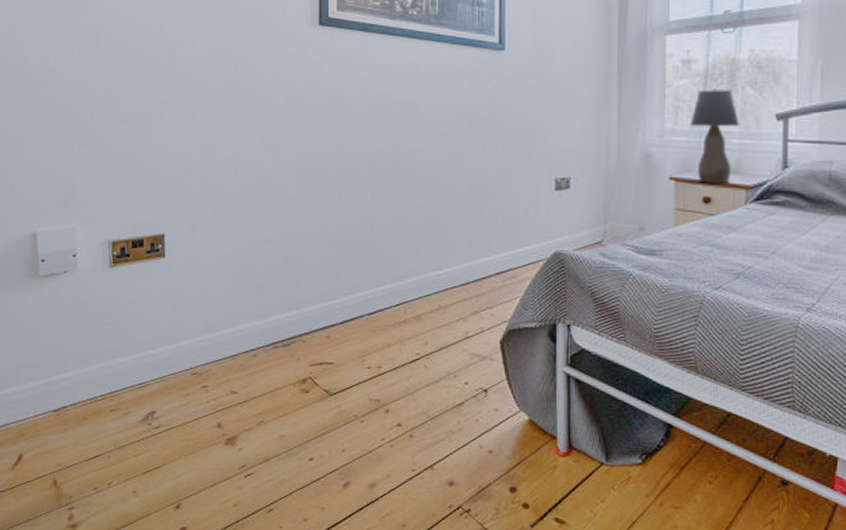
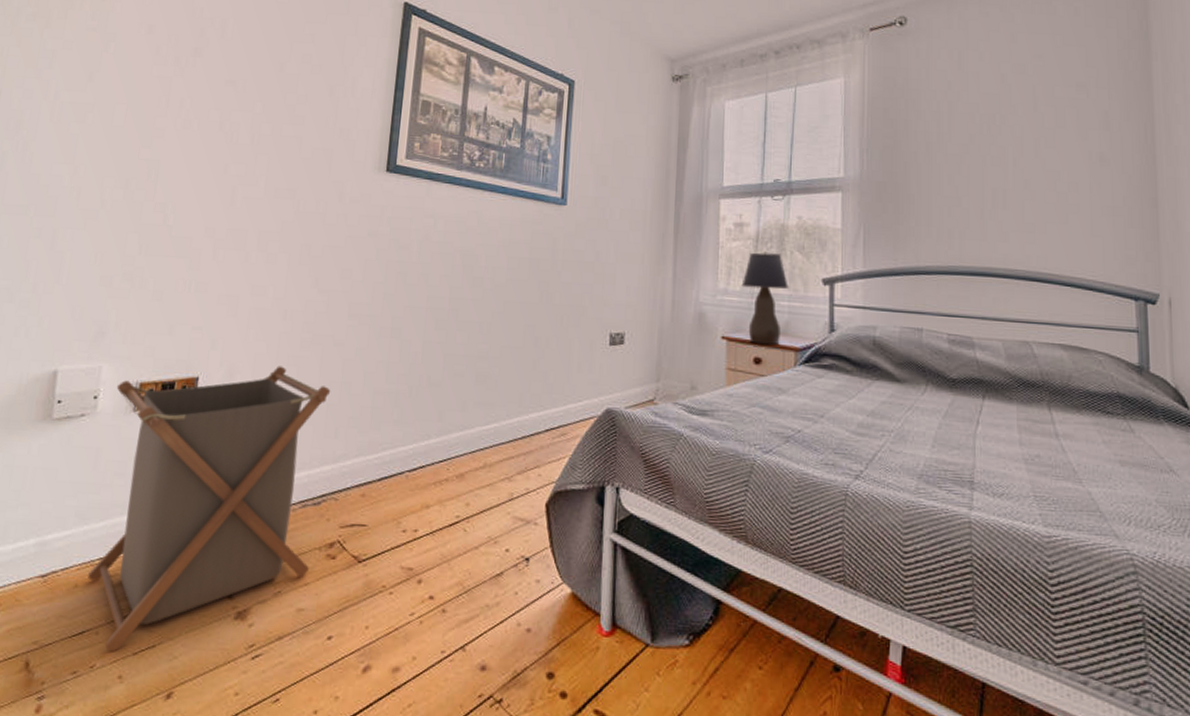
laundry basket: none [91,221,288,471] -> present [87,366,331,651]

